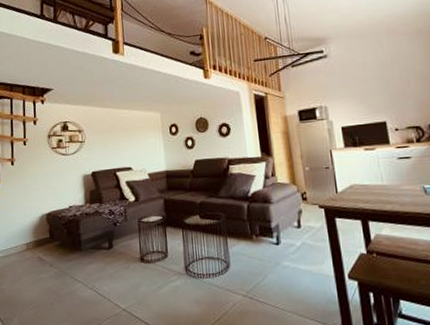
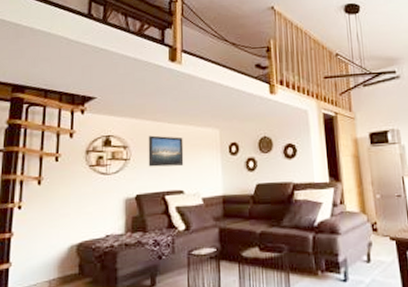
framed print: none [99,120,131,148] -> present [148,135,184,167]

